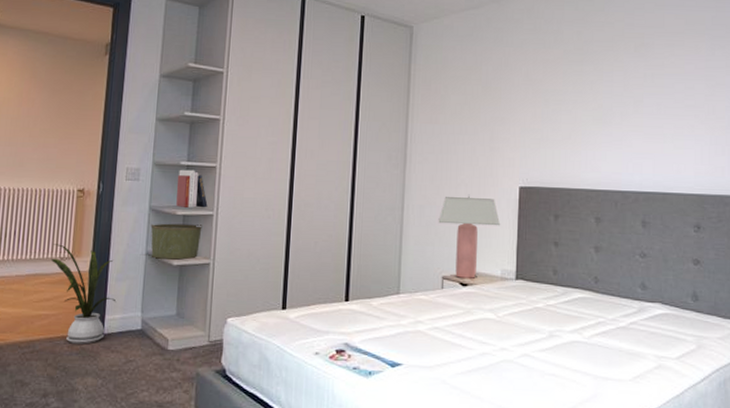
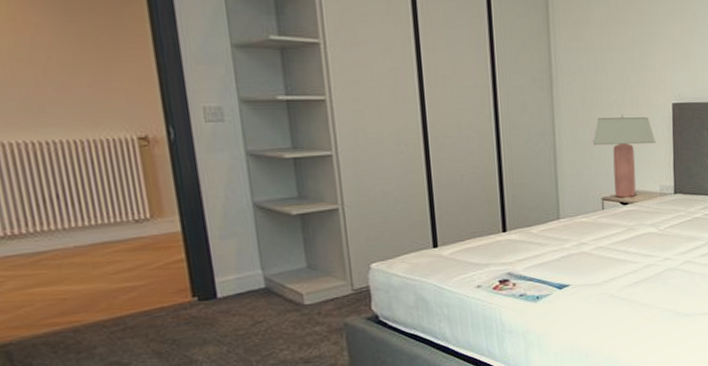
house plant: present [51,244,117,344] -> none [120,204,226,314]
basket: present [151,223,202,260] -> none [252,167,322,210]
books: present [176,169,208,209] -> none [275,105,323,150]

